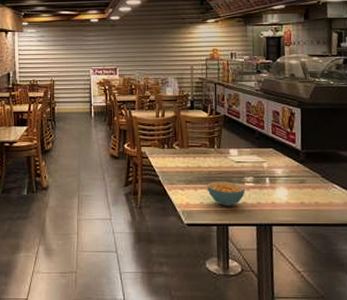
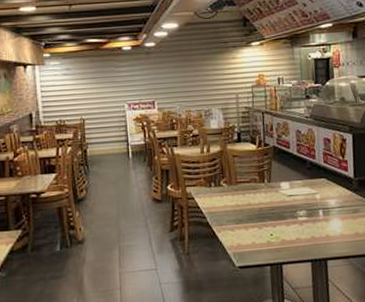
cereal bowl: present [207,181,246,206] -> none [258,217,299,244]

